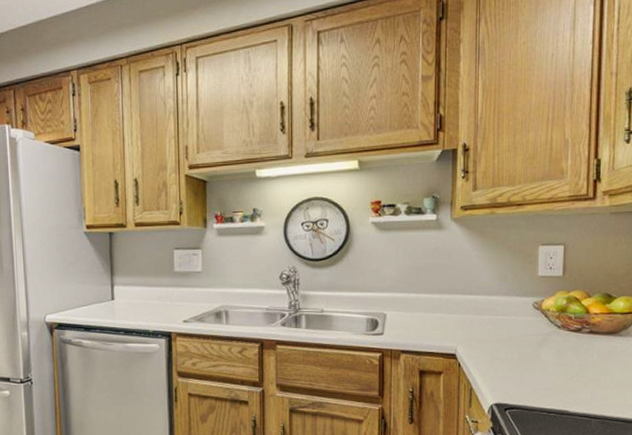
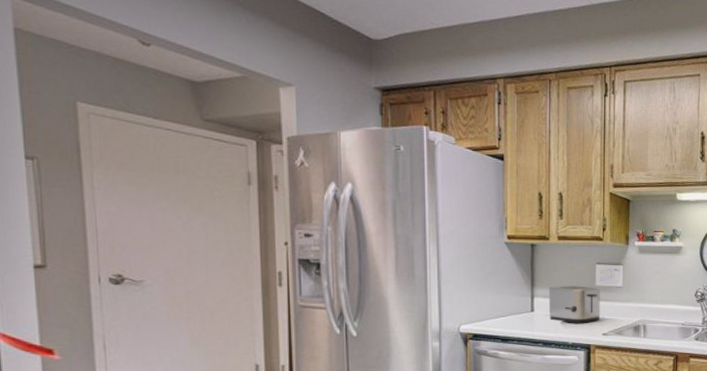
toaster: none [127,272,181,312] -> present [548,285,601,324]

